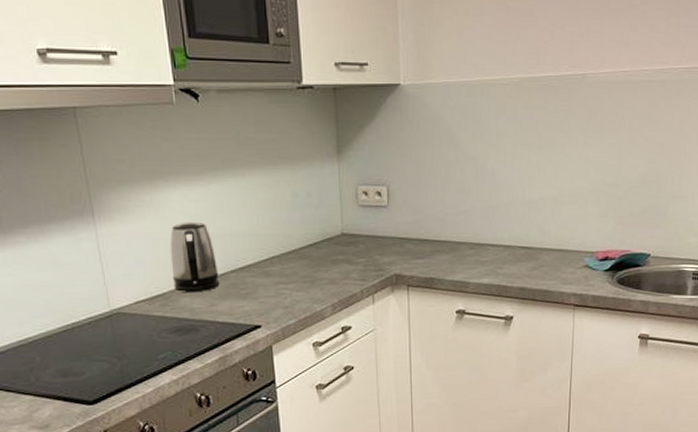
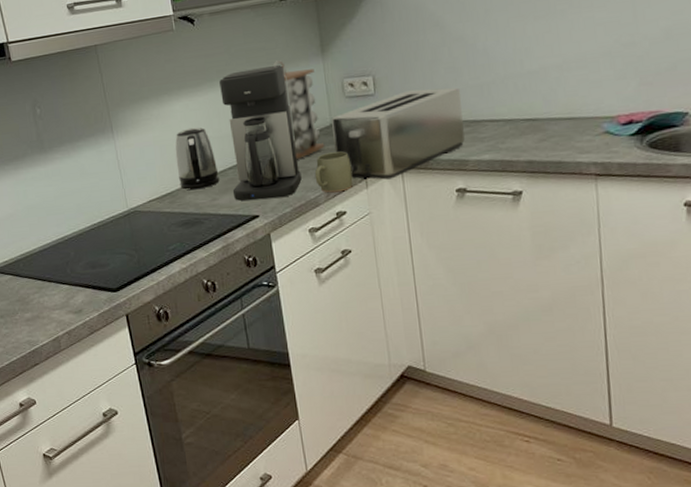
coffee maker: none [225,161,309,309] -> present [219,64,302,201]
spice rack: none [286,156,335,267] -> present [273,60,325,159]
mug: none [322,263,360,306] -> present [314,151,353,193]
toaster: none [343,206,469,296] -> present [331,87,465,180]

